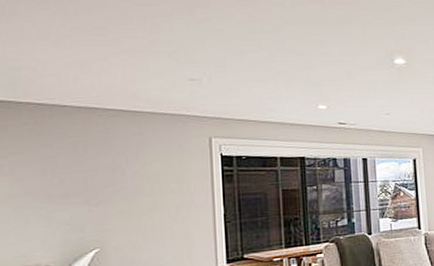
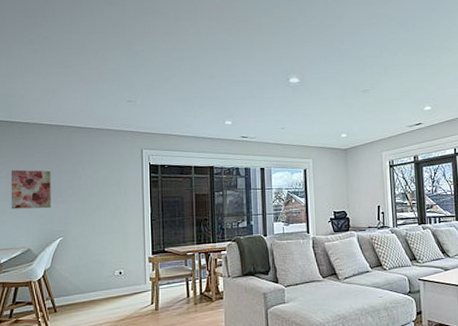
wall art: none [17,164,81,216] -> present [11,169,51,209]

